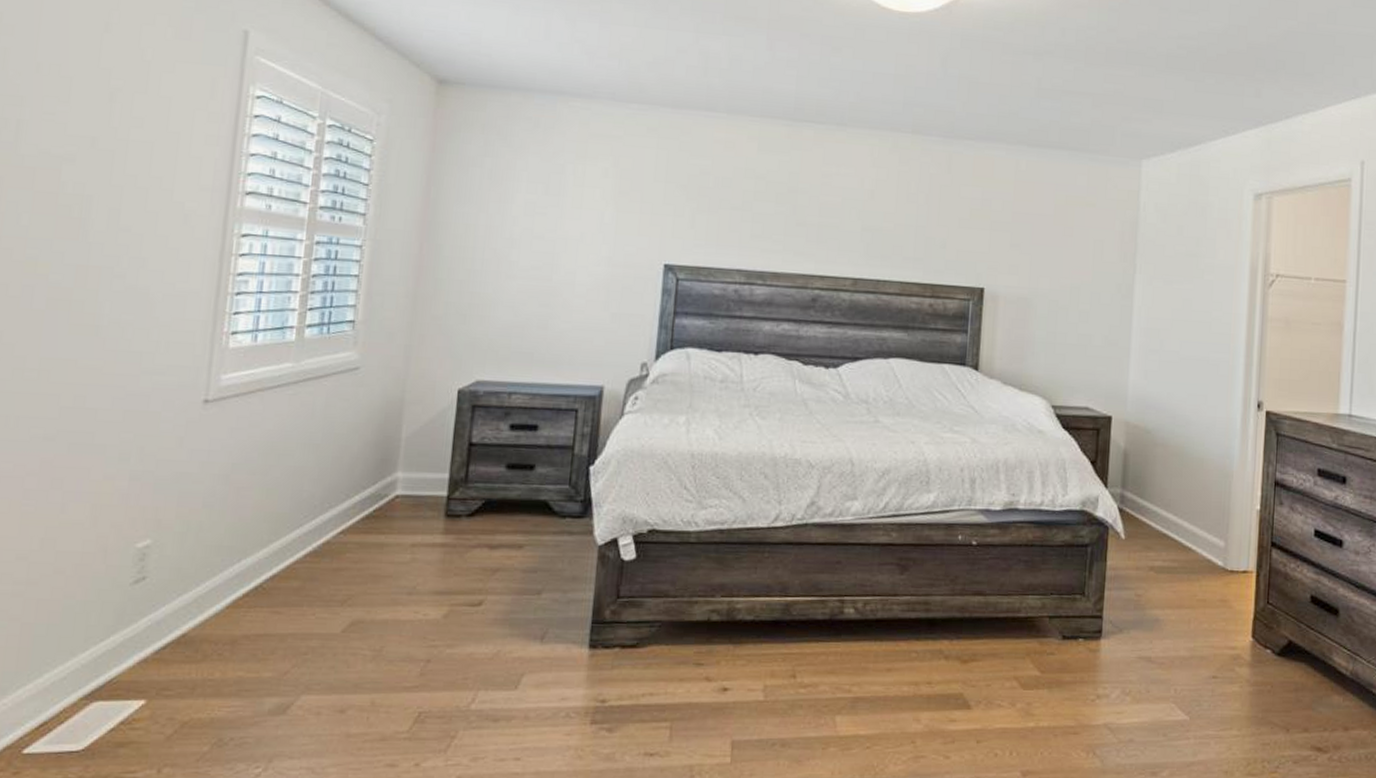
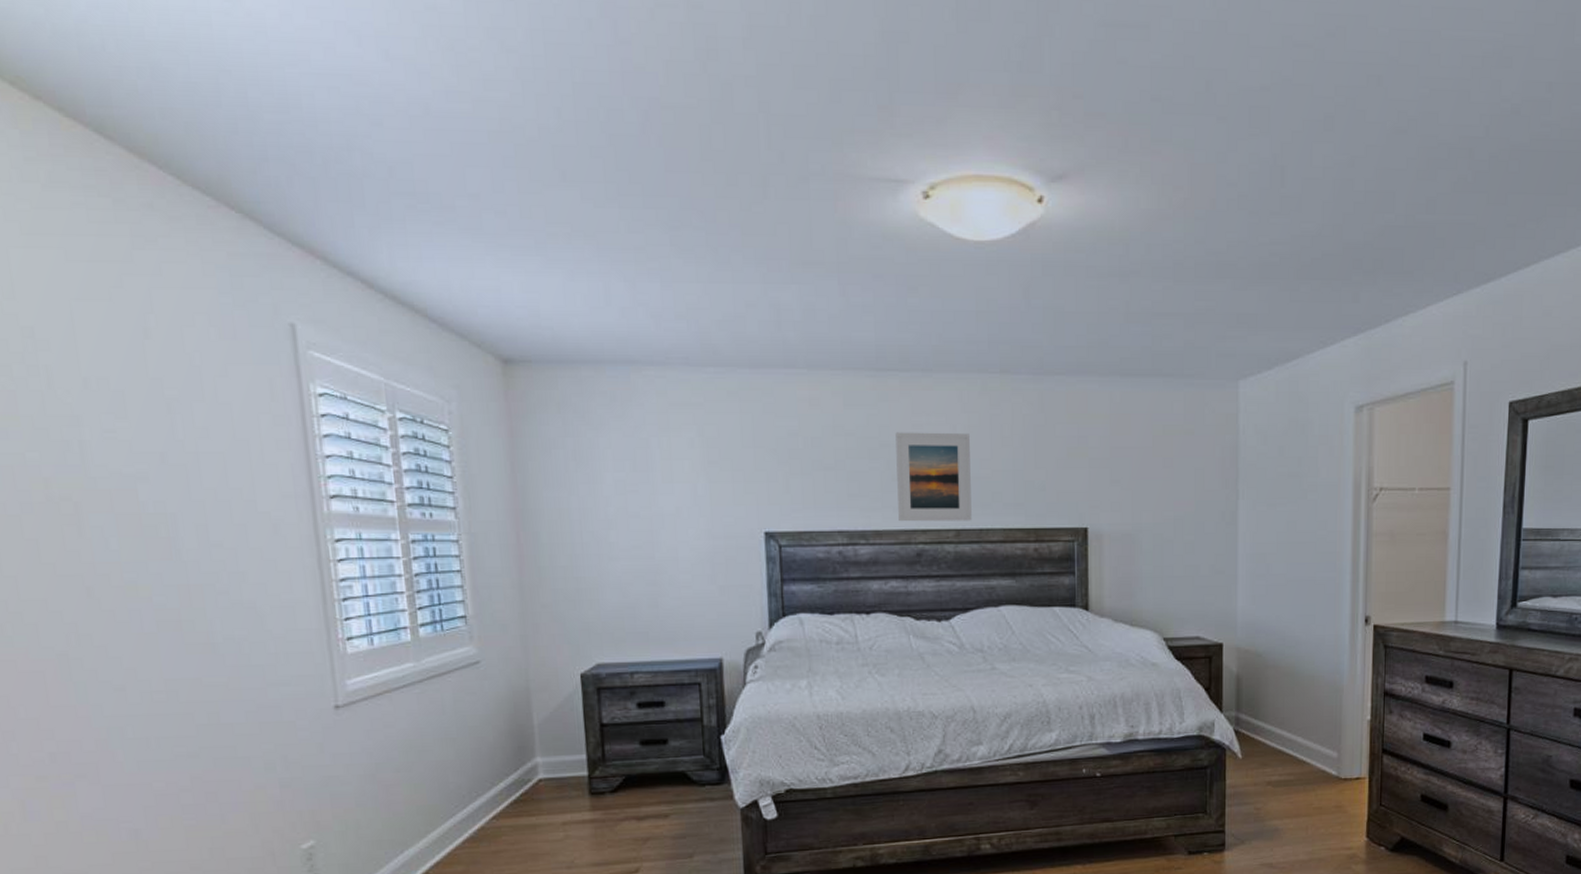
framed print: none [798,180,876,271] -> present [895,432,972,522]

